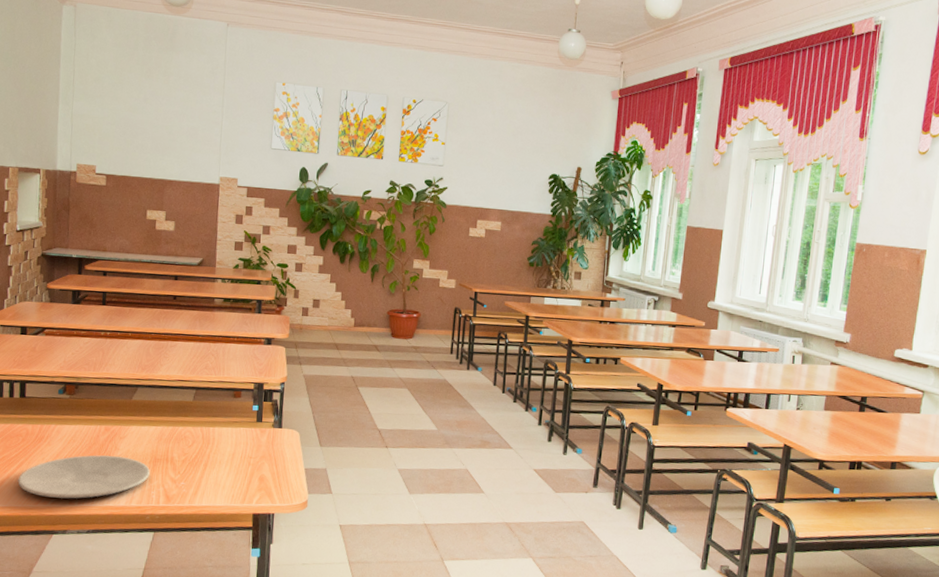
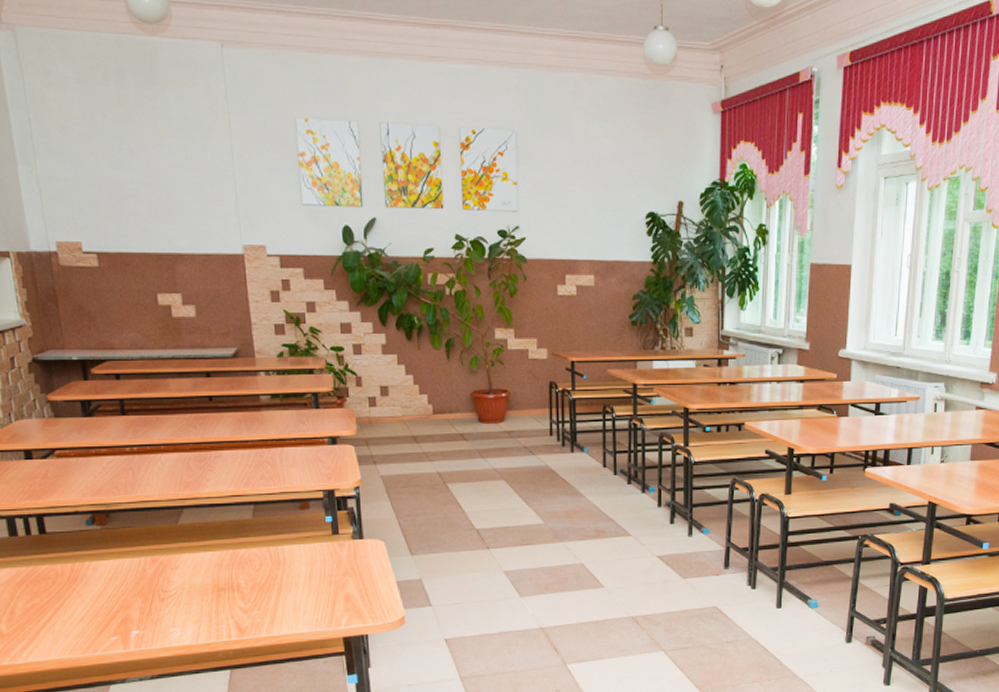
plate: present [18,455,150,499] -> none [56,590,214,645]

